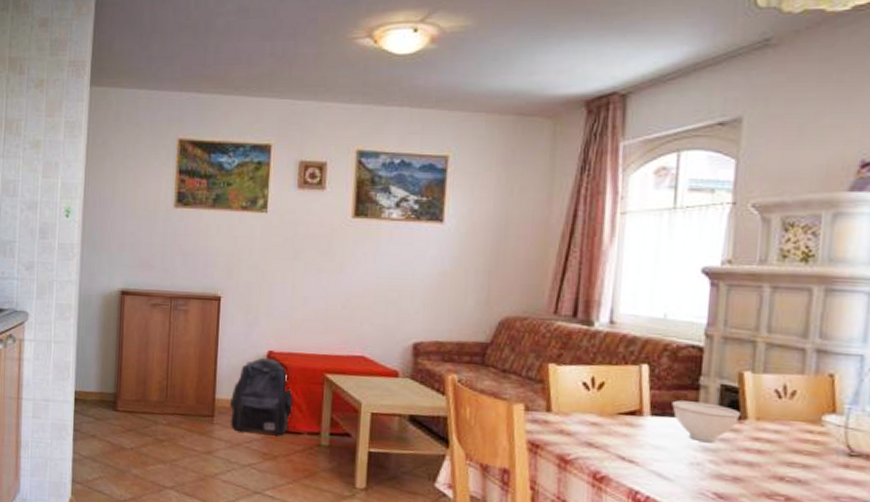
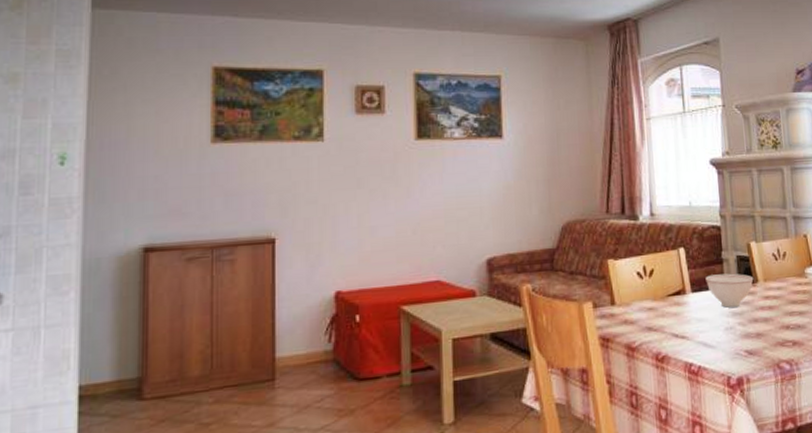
backpack: present [229,357,293,435] -> none [293,299,368,391]

